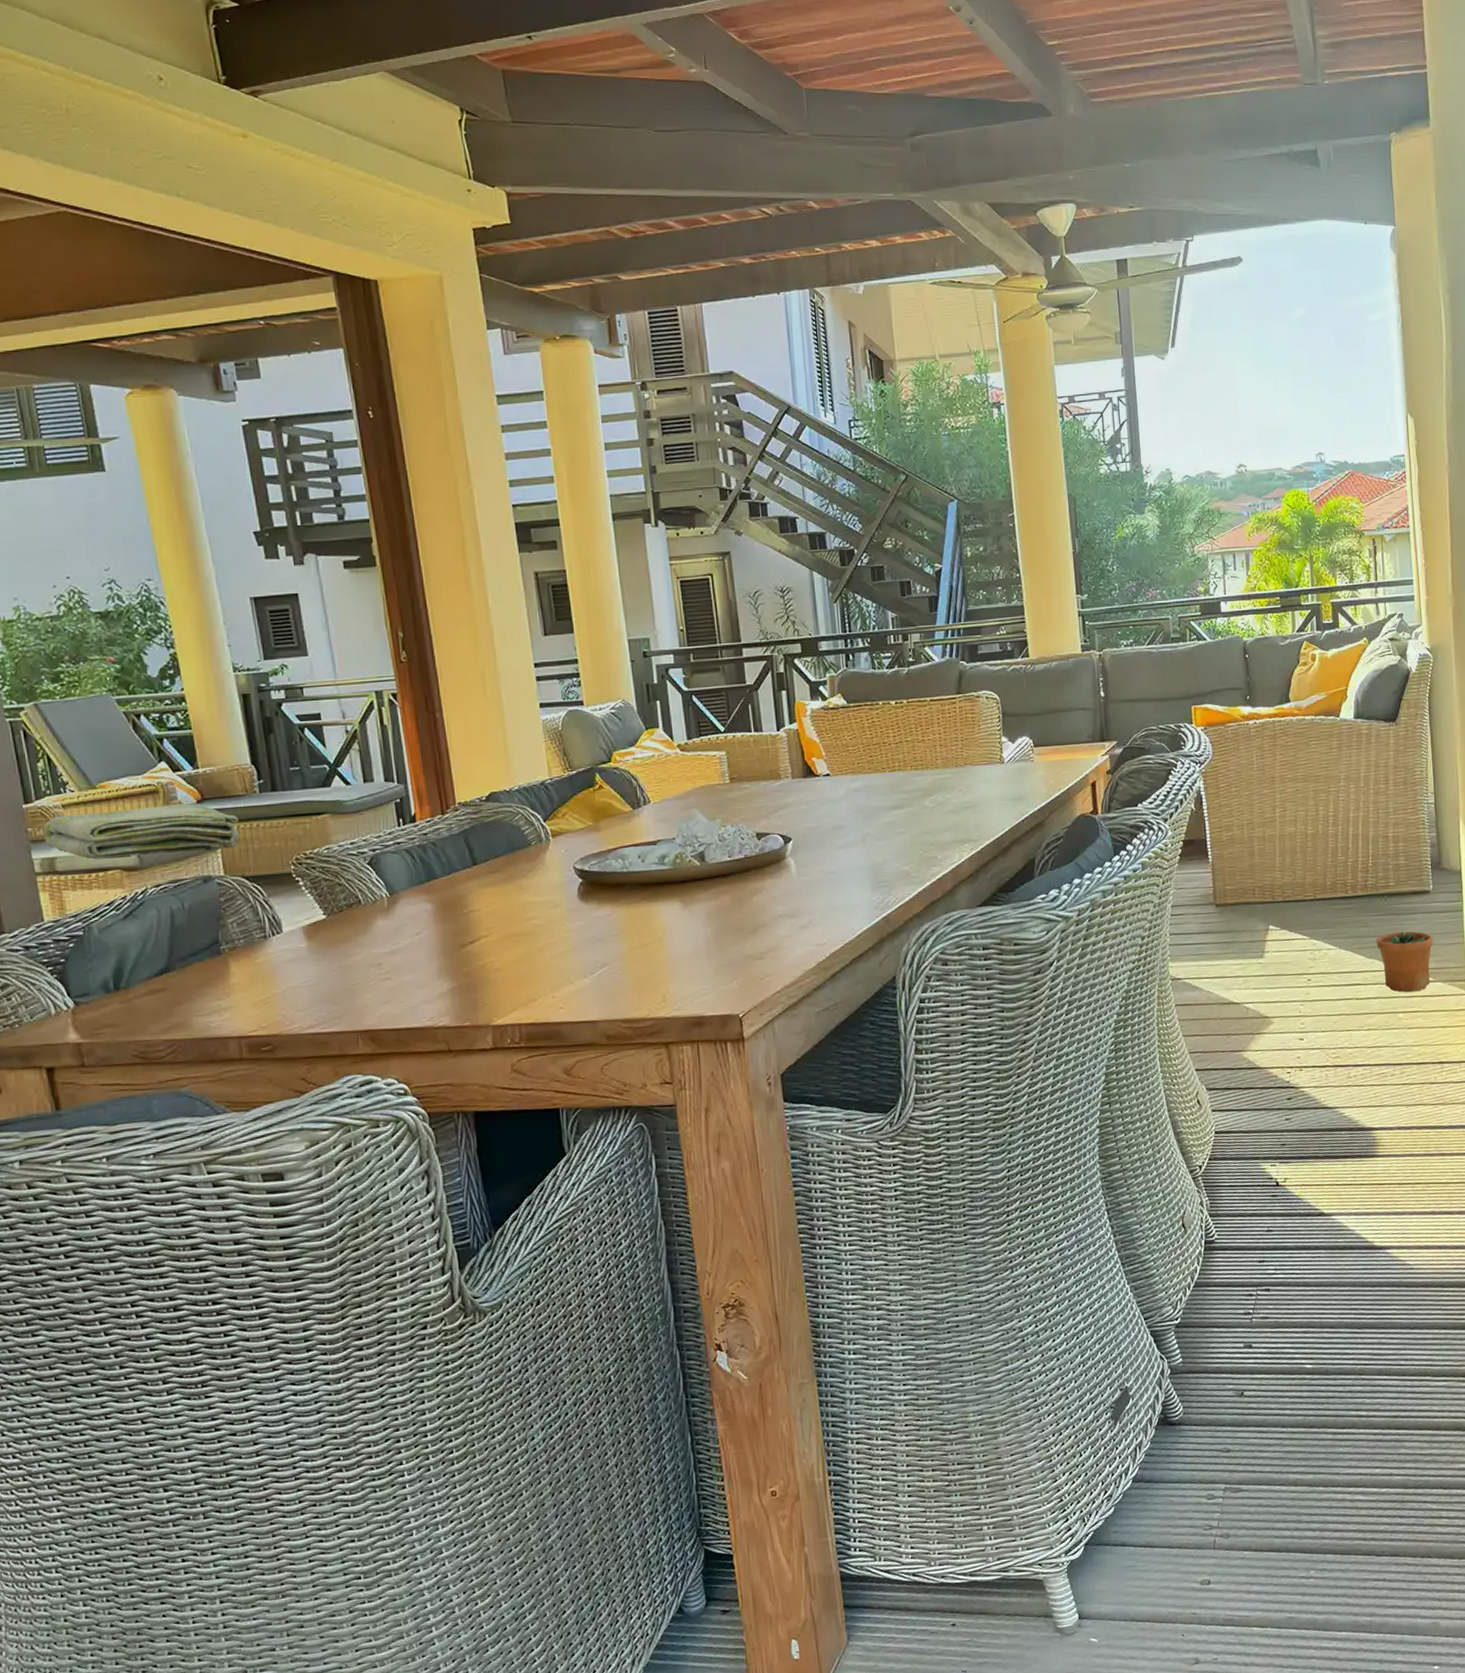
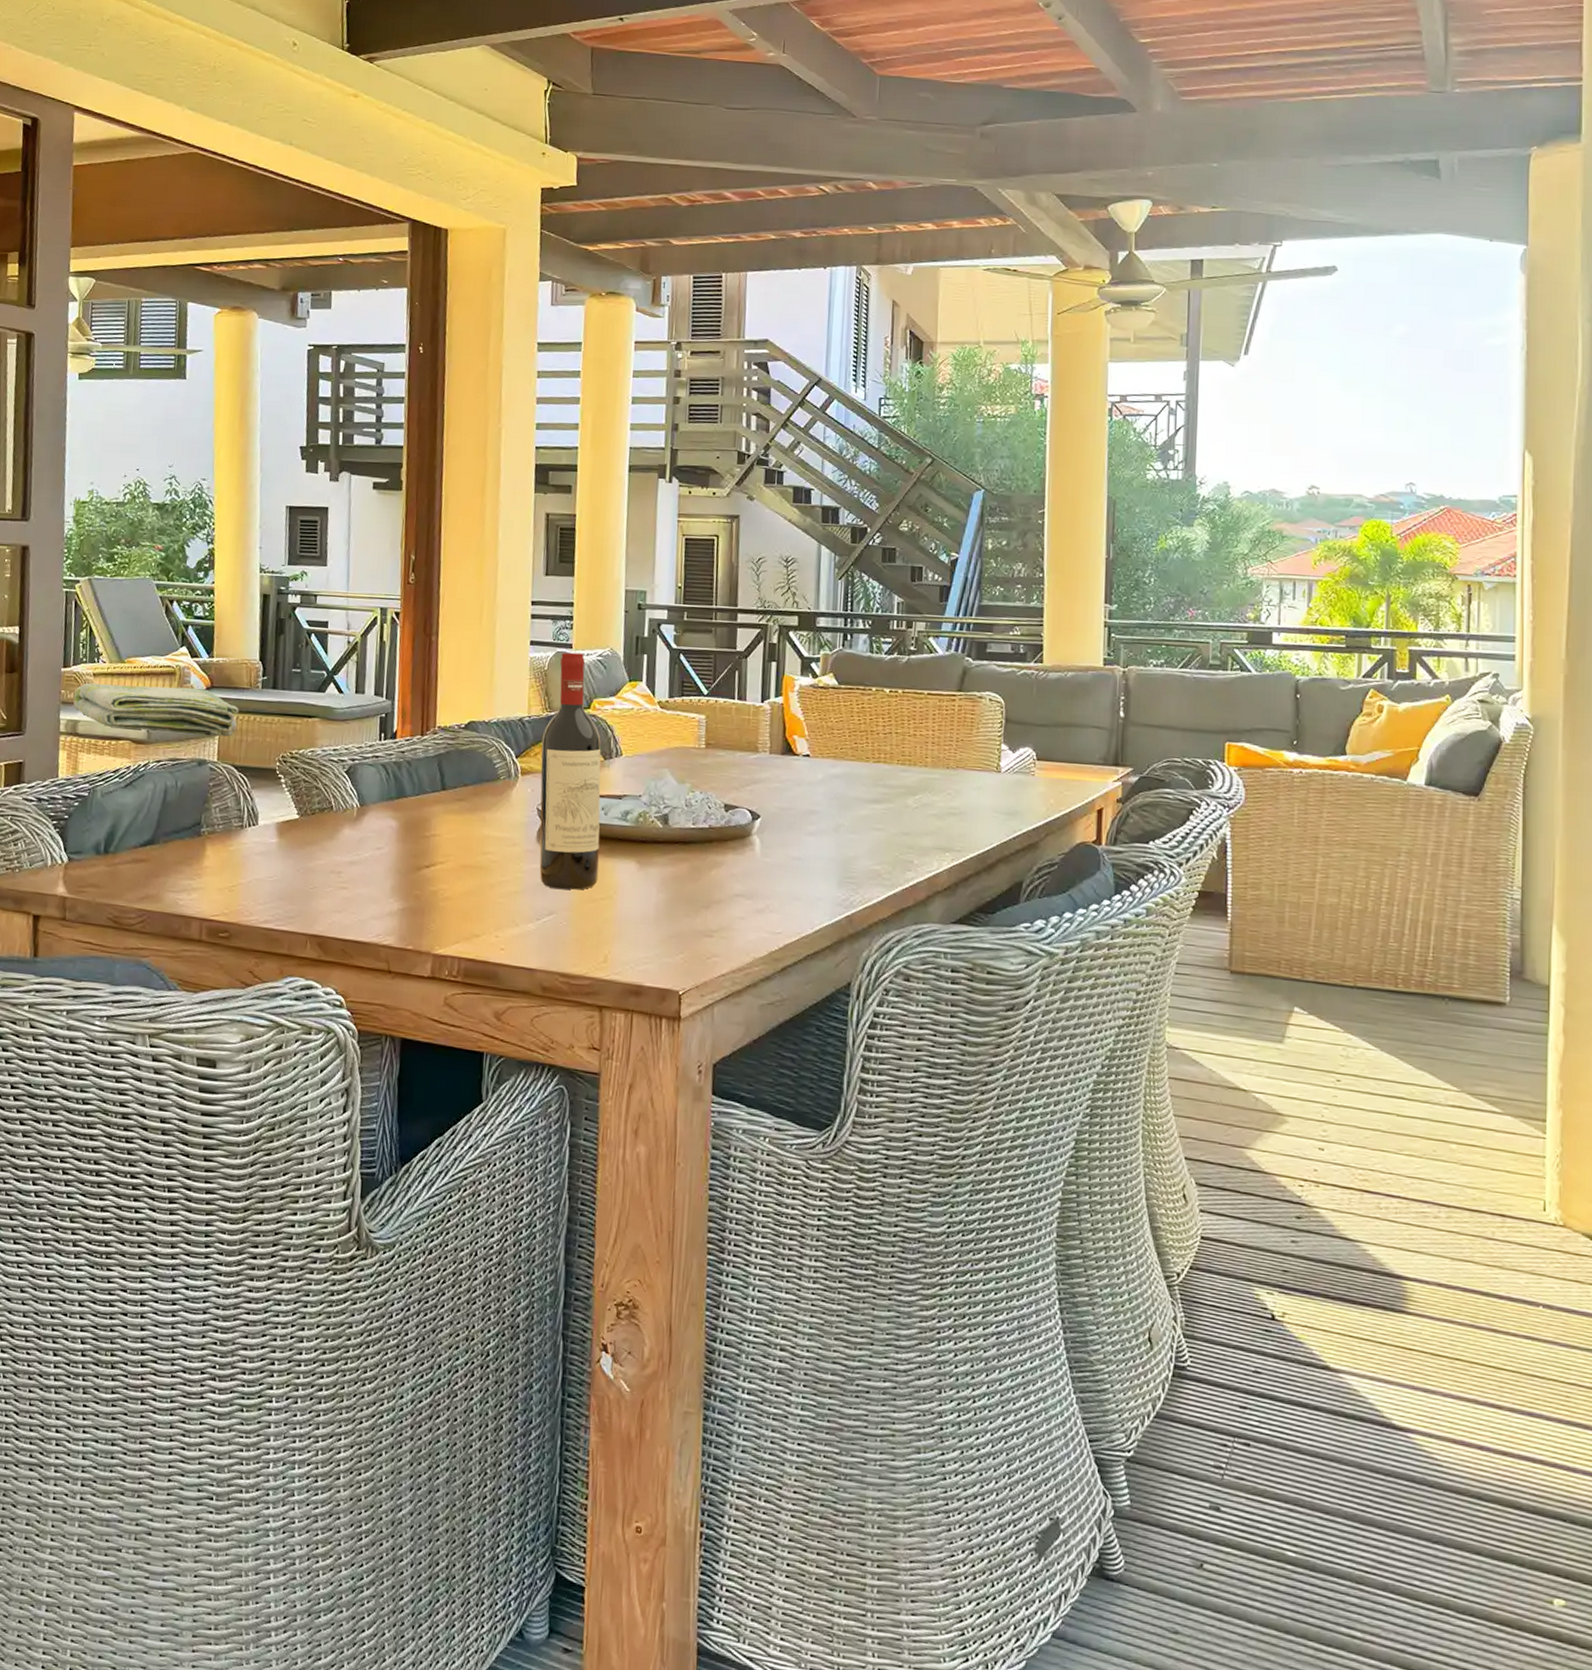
wine bottle: none [567,708,646,941] -> present [539,652,602,890]
planter: present [1376,931,1434,992] -> none [1429,1044,1505,1121]

